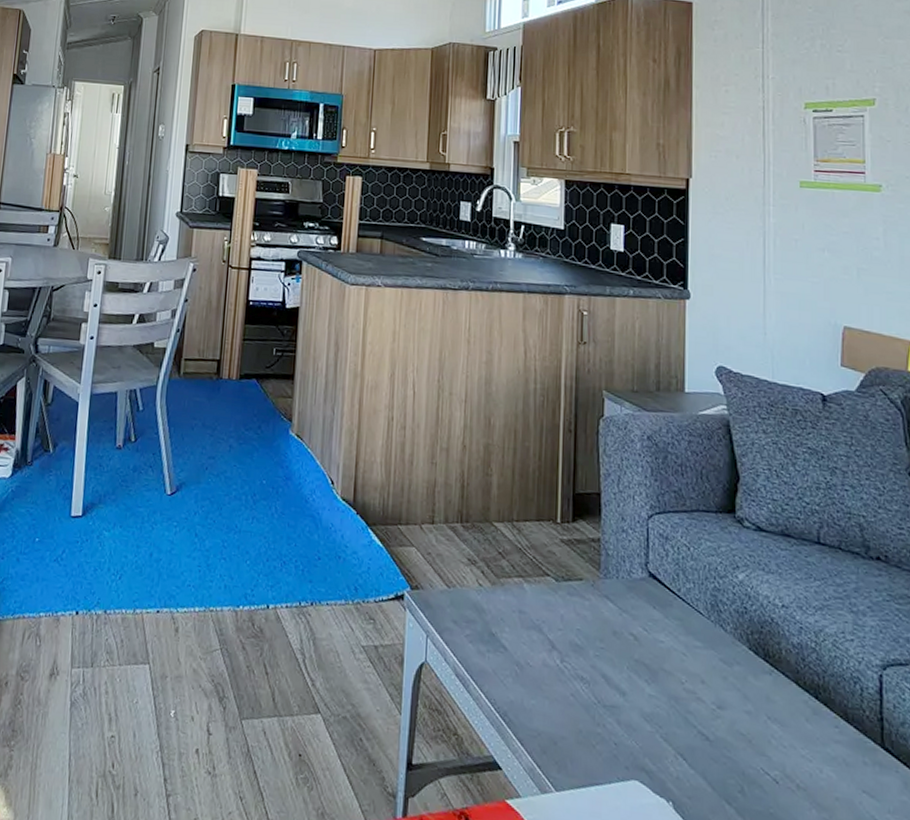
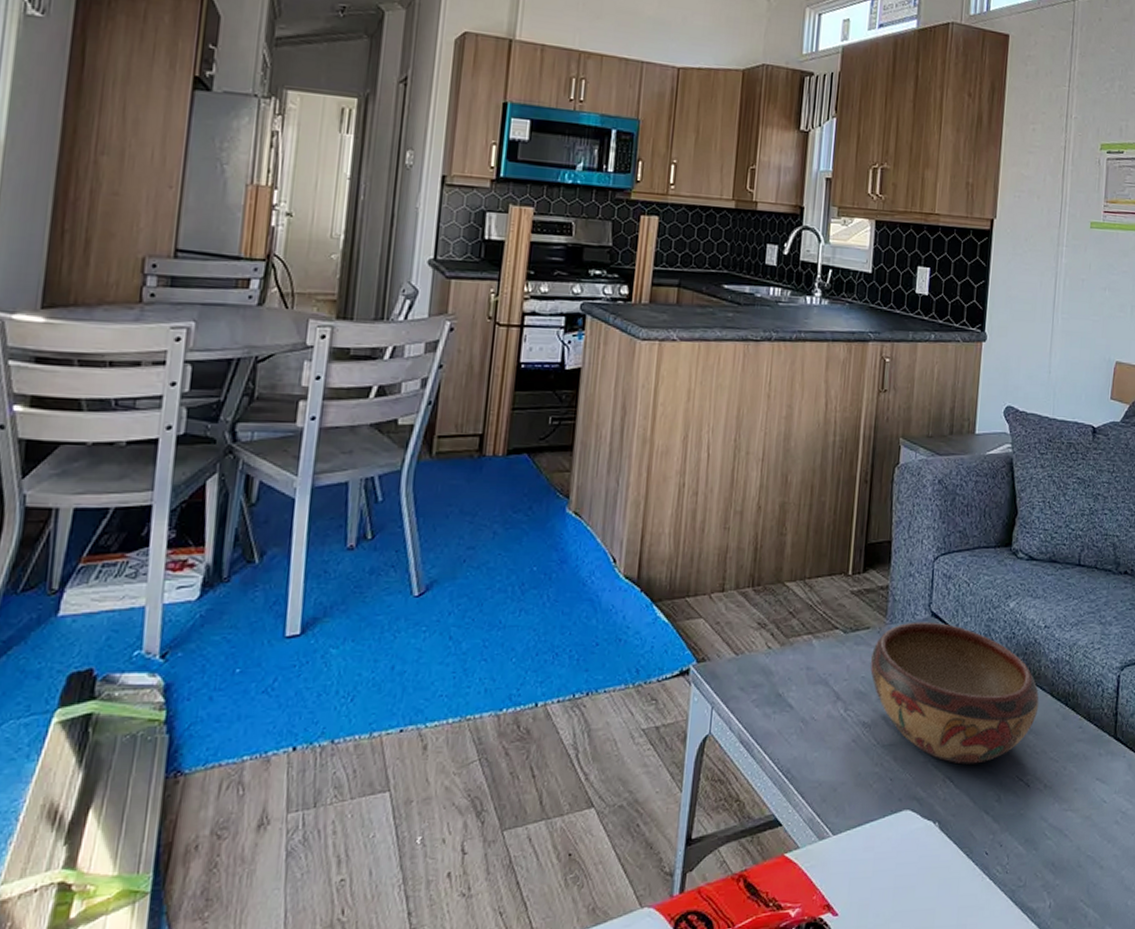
decorative bowl: none [585,579,782,746] -> present [870,622,1039,765]

